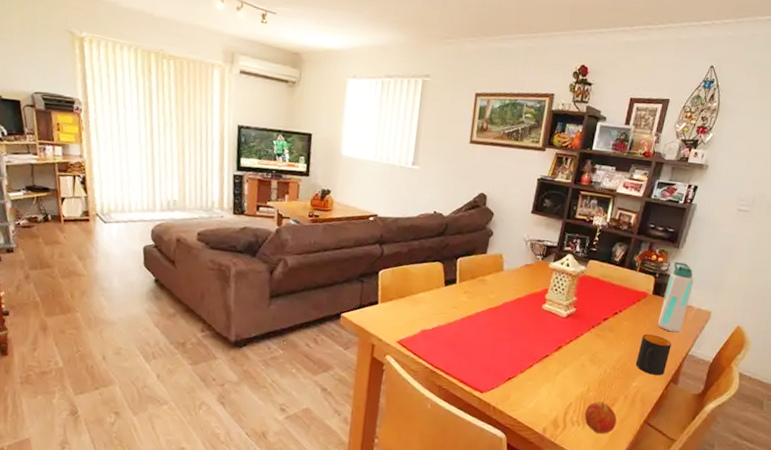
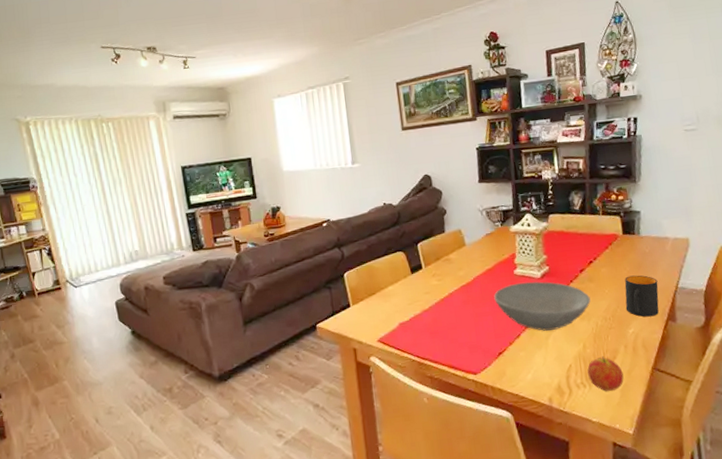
bowl: none [517,317,606,368] -> present [494,281,591,331]
water bottle: present [657,262,694,333] -> none [634,195,664,269]

